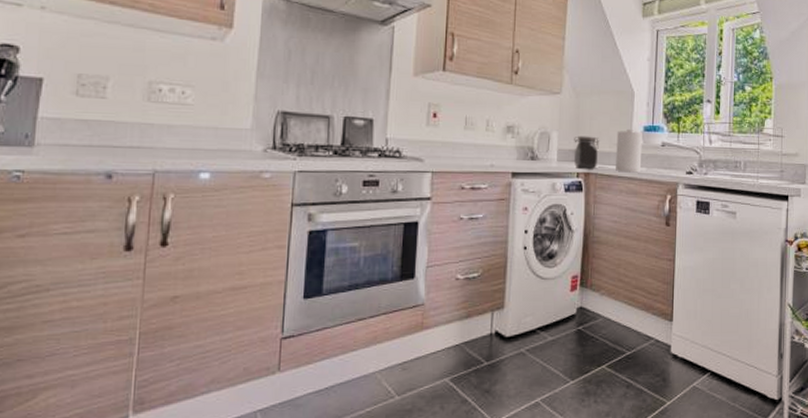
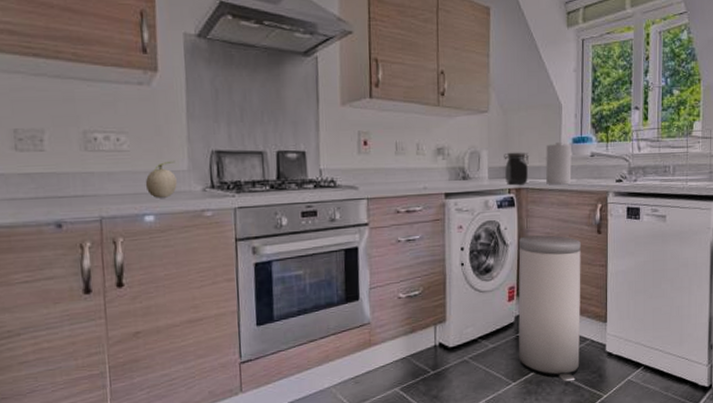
fruit: none [205,118,239,156] -> present [145,160,177,198]
pedal bin: none [578,223,649,385] -> present [518,235,581,383]

